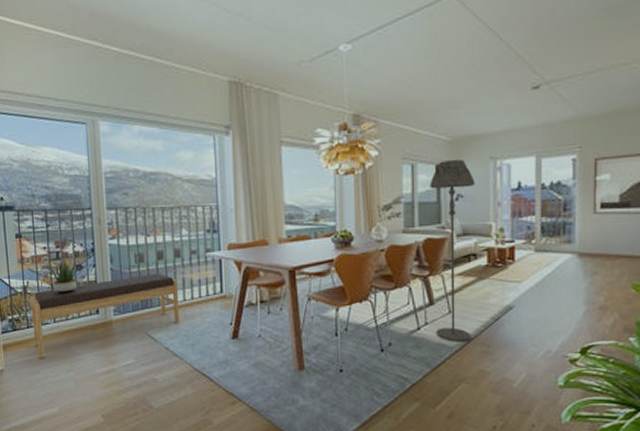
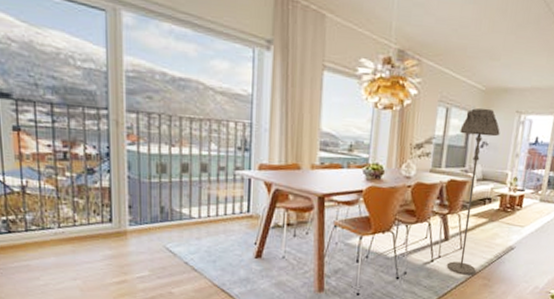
bench: present [30,273,181,359] -> none [30,186,203,265]
potted plant: present [47,258,79,293] -> none [52,159,91,198]

